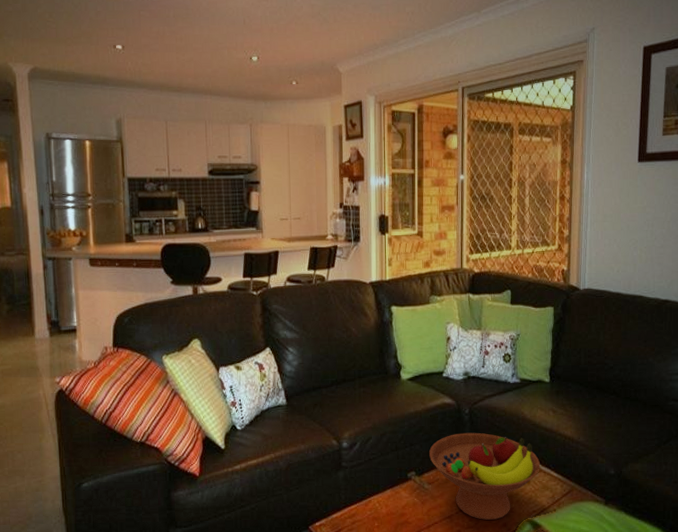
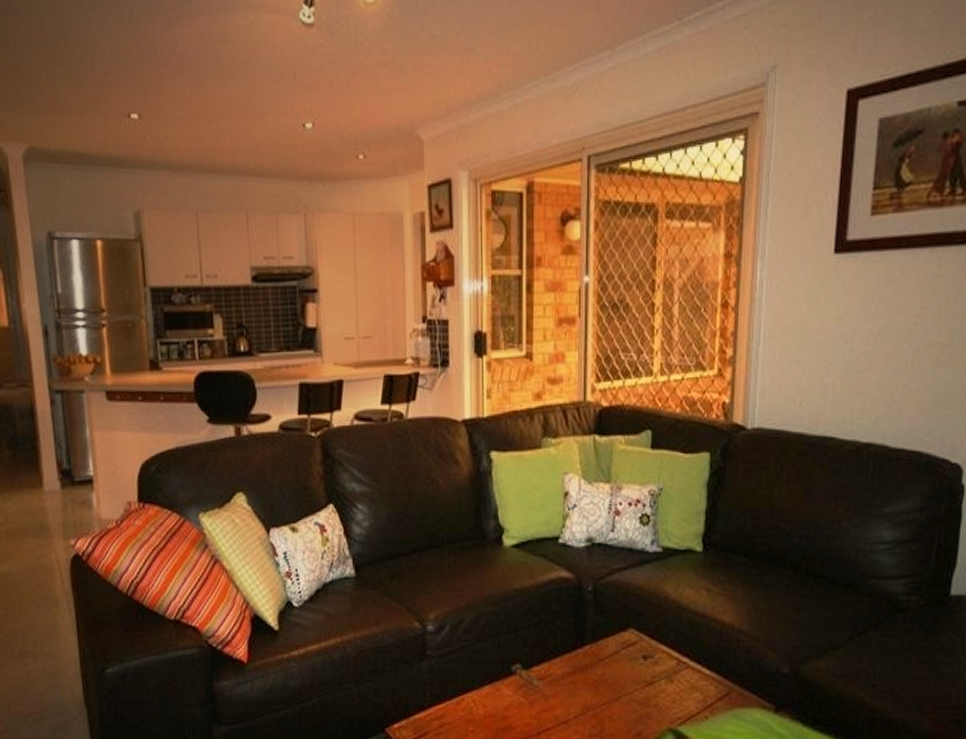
fruit bowl: present [429,432,541,520] -> none [540,616,688,727]

